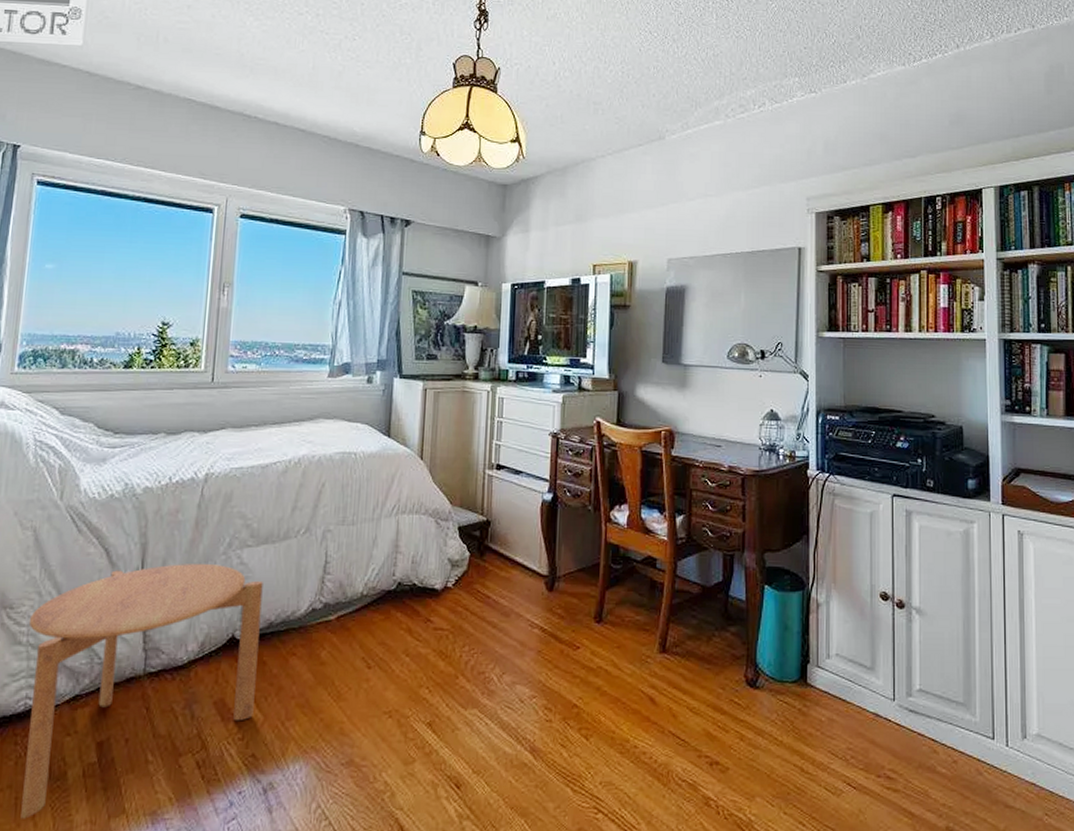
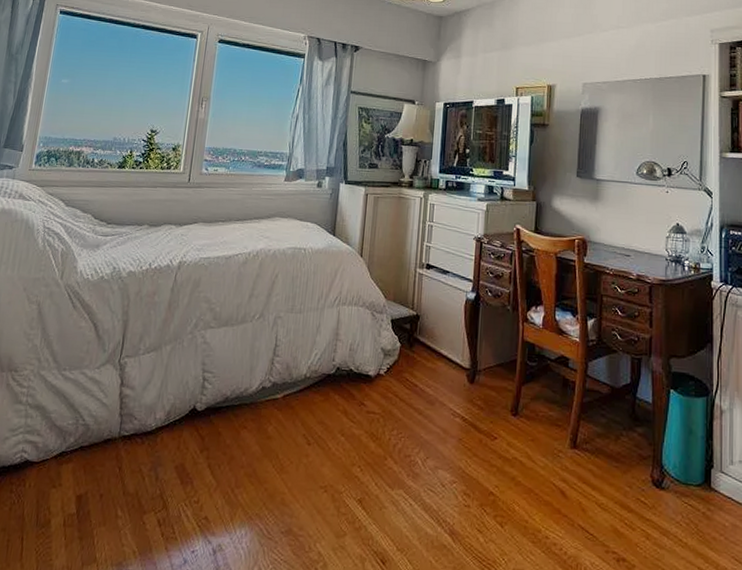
side table: present [20,564,263,819] -> none [10,340,222,560]

